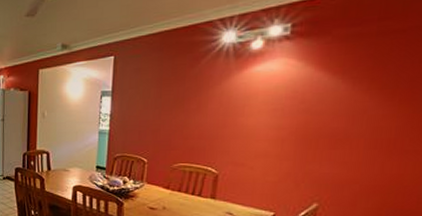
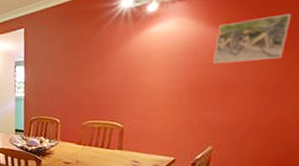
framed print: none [323,64,411,112] -> present [214,14,291,64]

